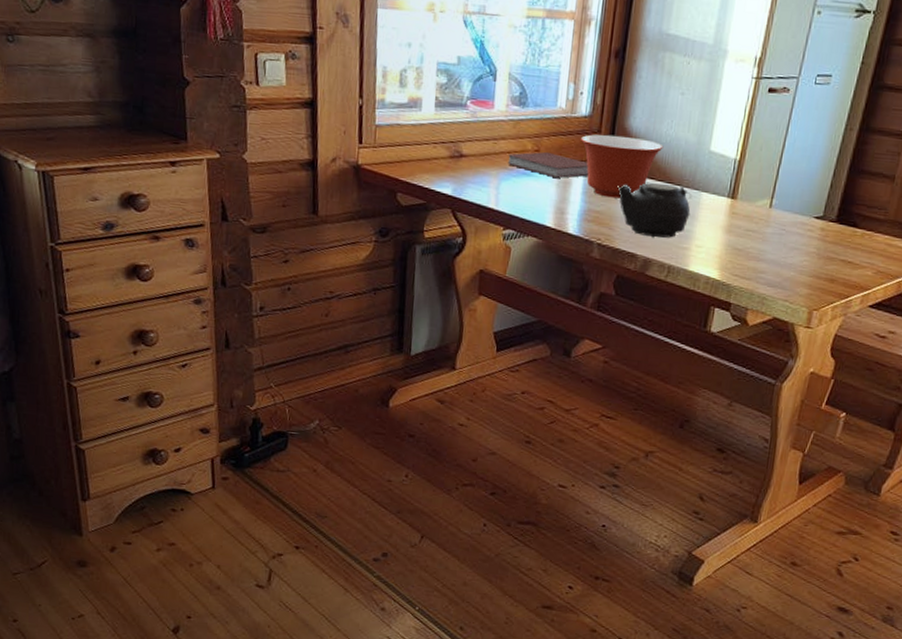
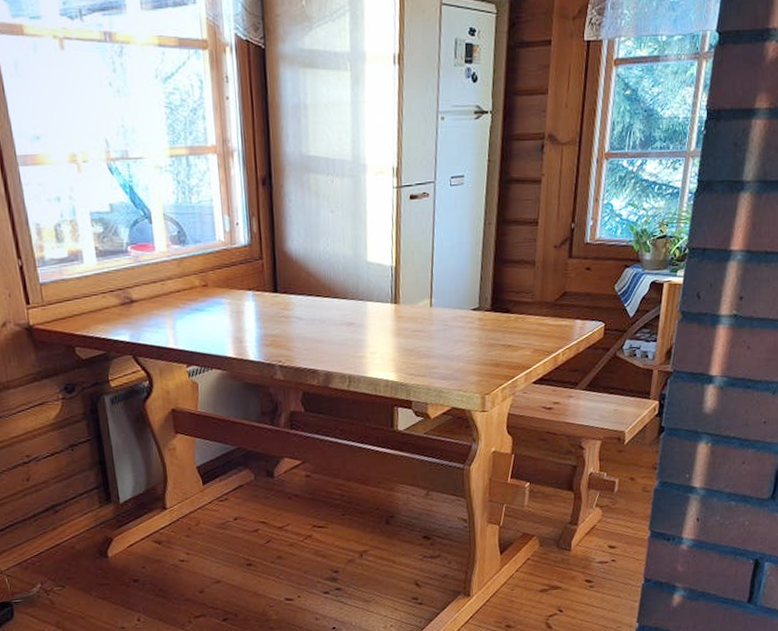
notebook: present [507,151,589,179] -> none [178,285,259,310]
mixing bowl: present [581,134,663,199] -> none [245,259,324,321]
teapot: present [616,183,692,238] -> none [287,299,360,352]

